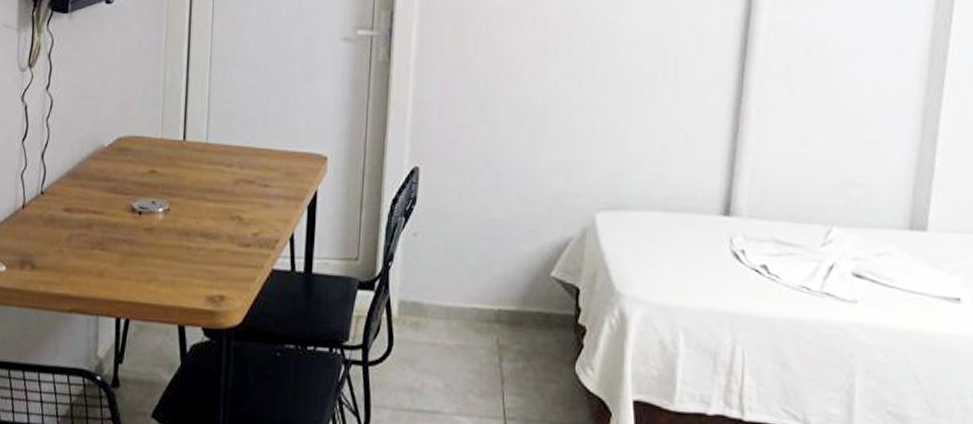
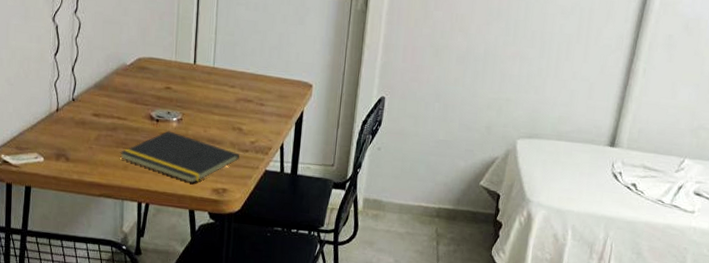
notepad: none [94,225,240,290] -> present [119,131,239,183]

